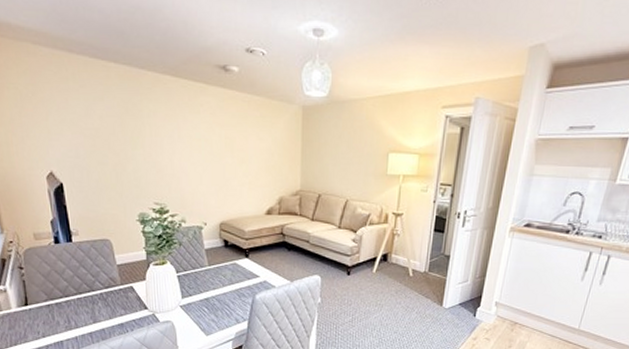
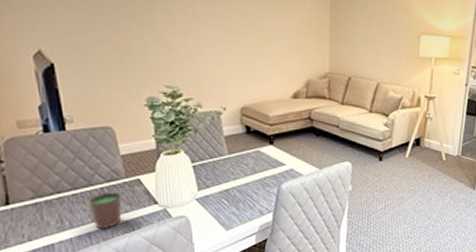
cup: none [91,297,118,329] -> present [89,192,122,228]

